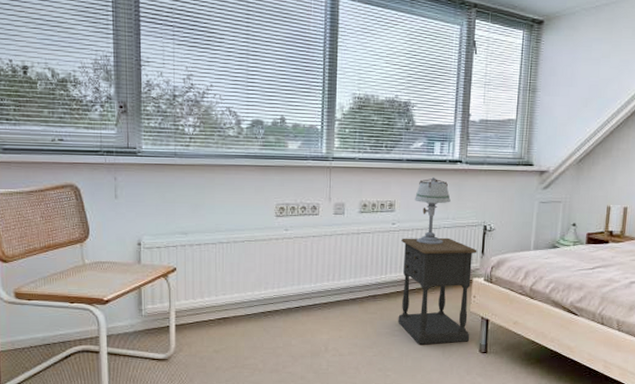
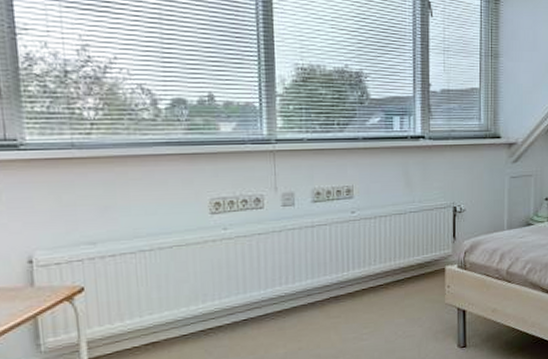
nightstand: present [398,237,477,345] -> none [363,223,448,347]
table lamp: present [415,177,451,244] -> none [375,157,415,233]

